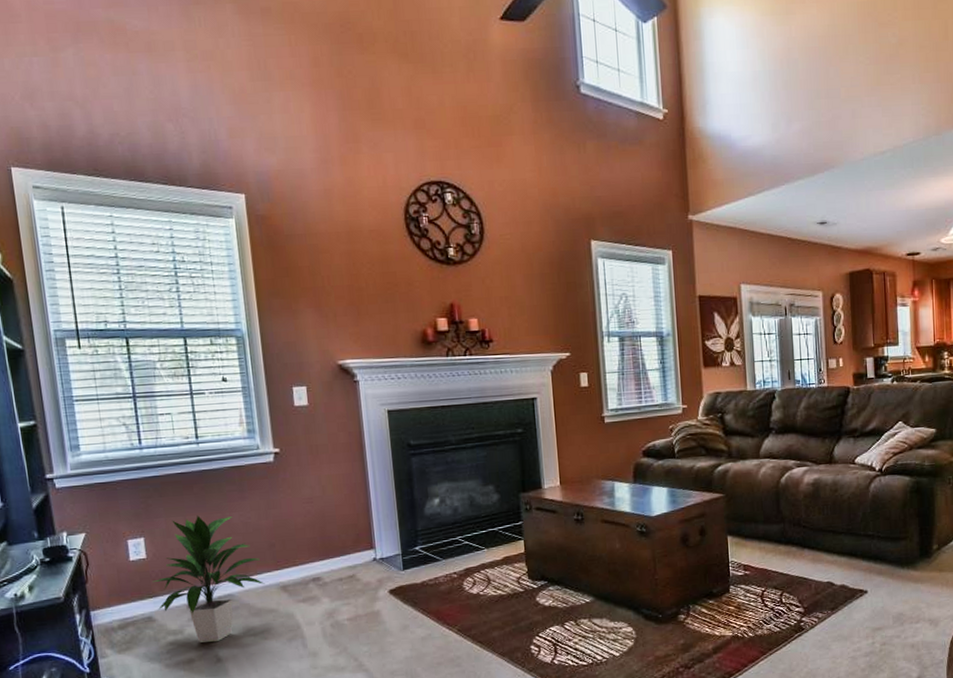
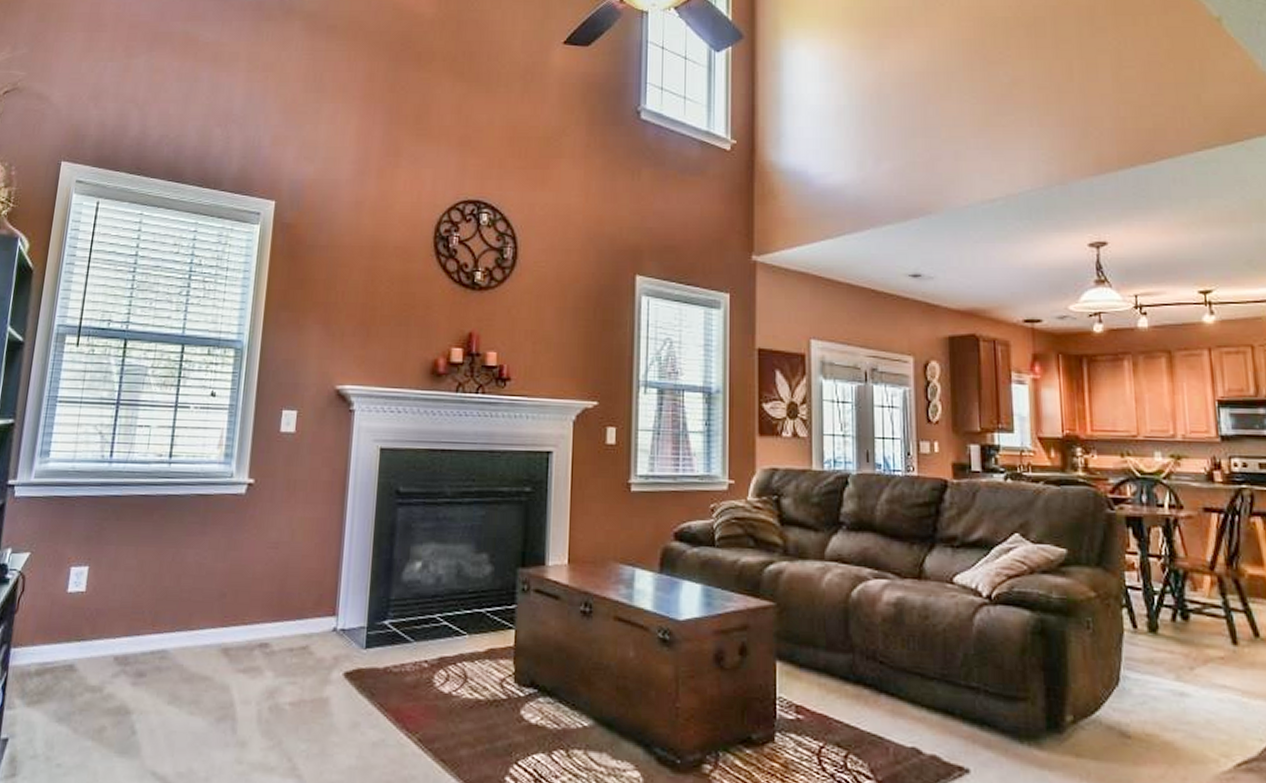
indoor plant: present [152,515,265,643] -> none [81,547,206,710]

